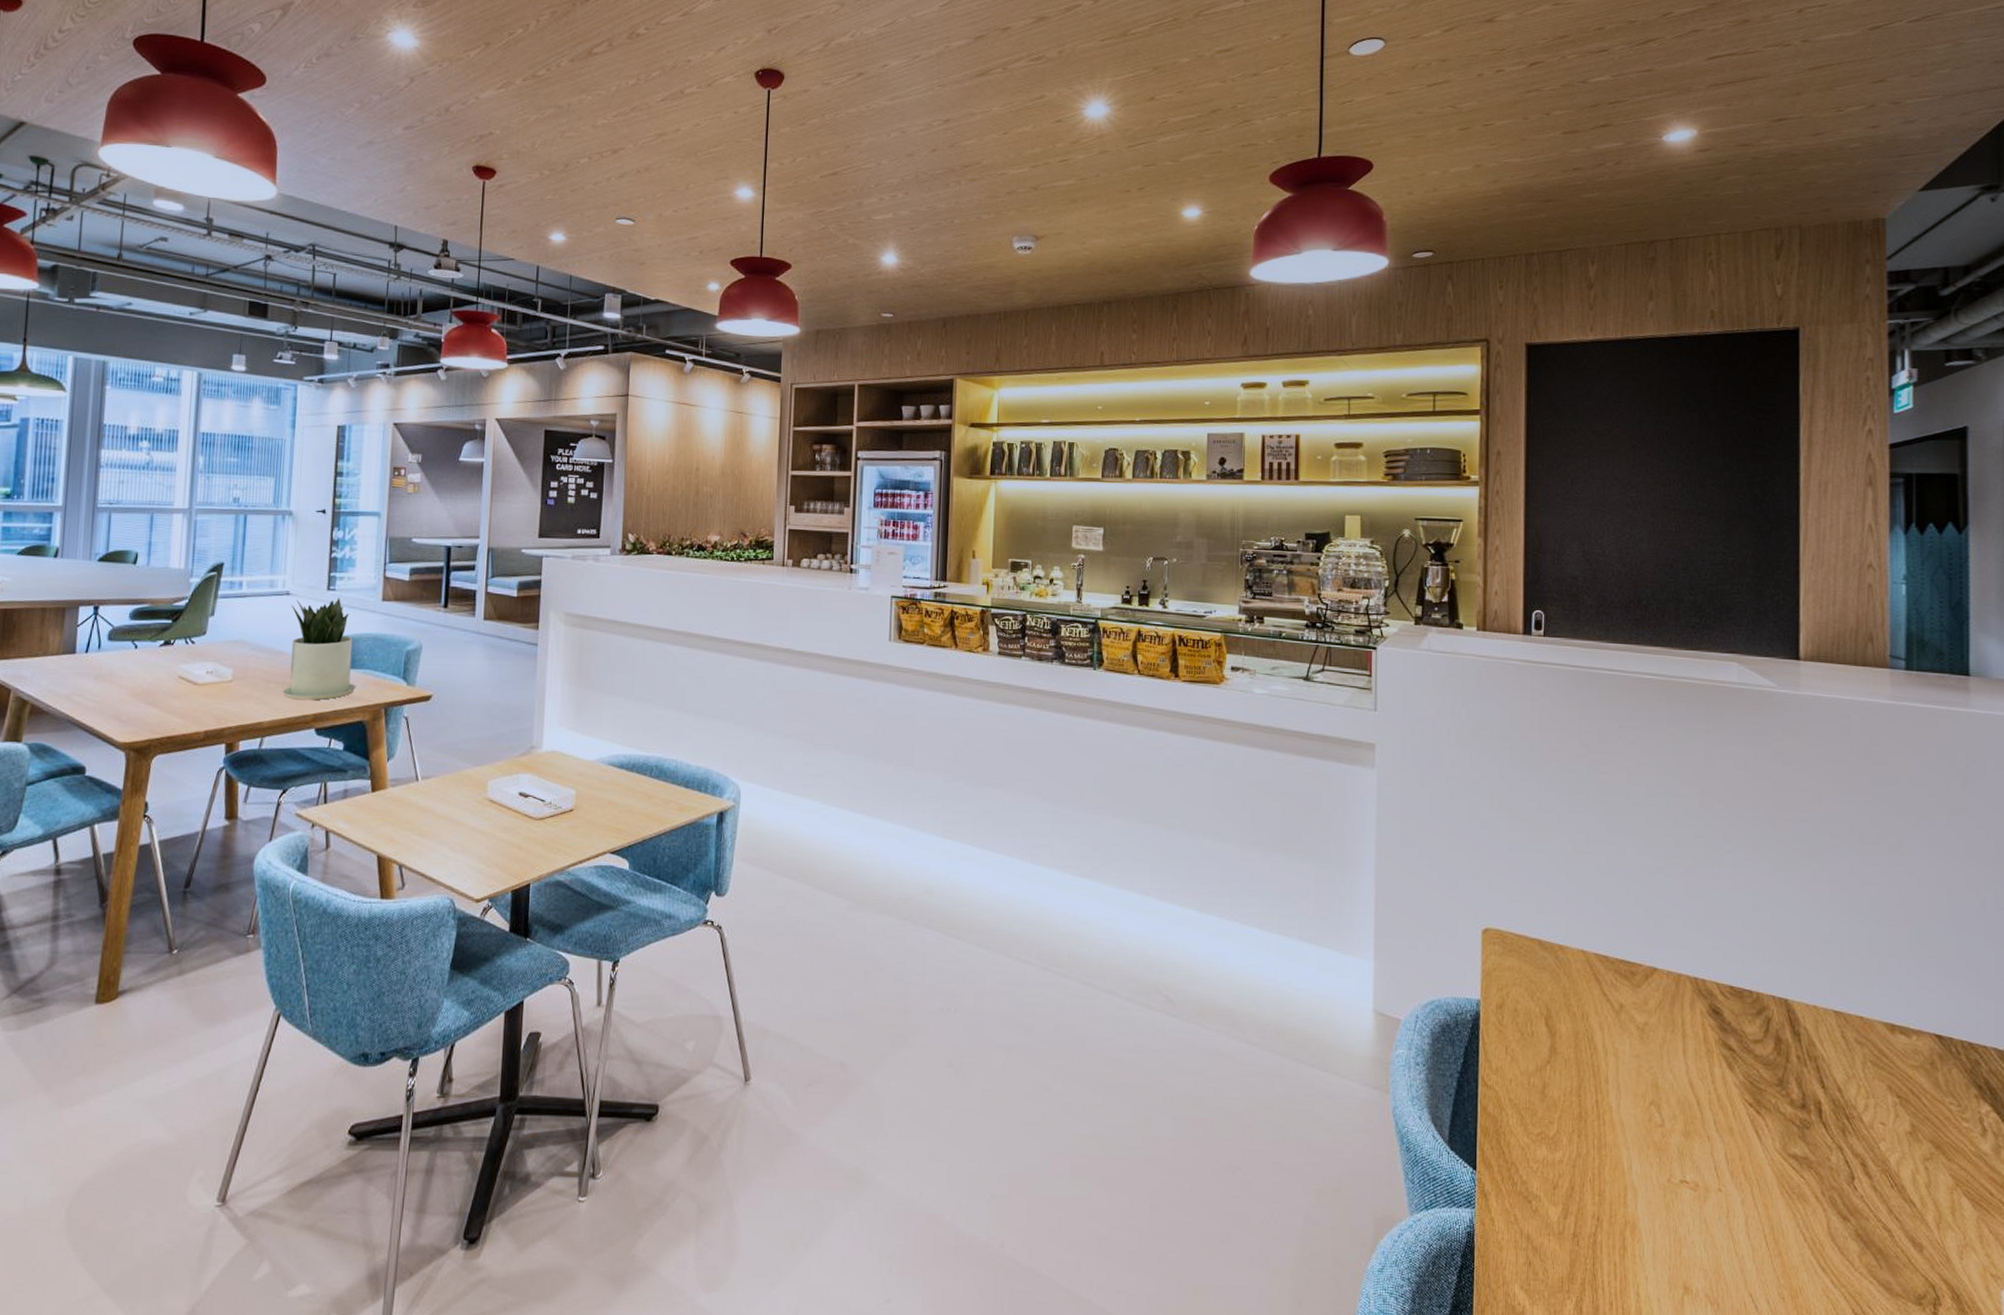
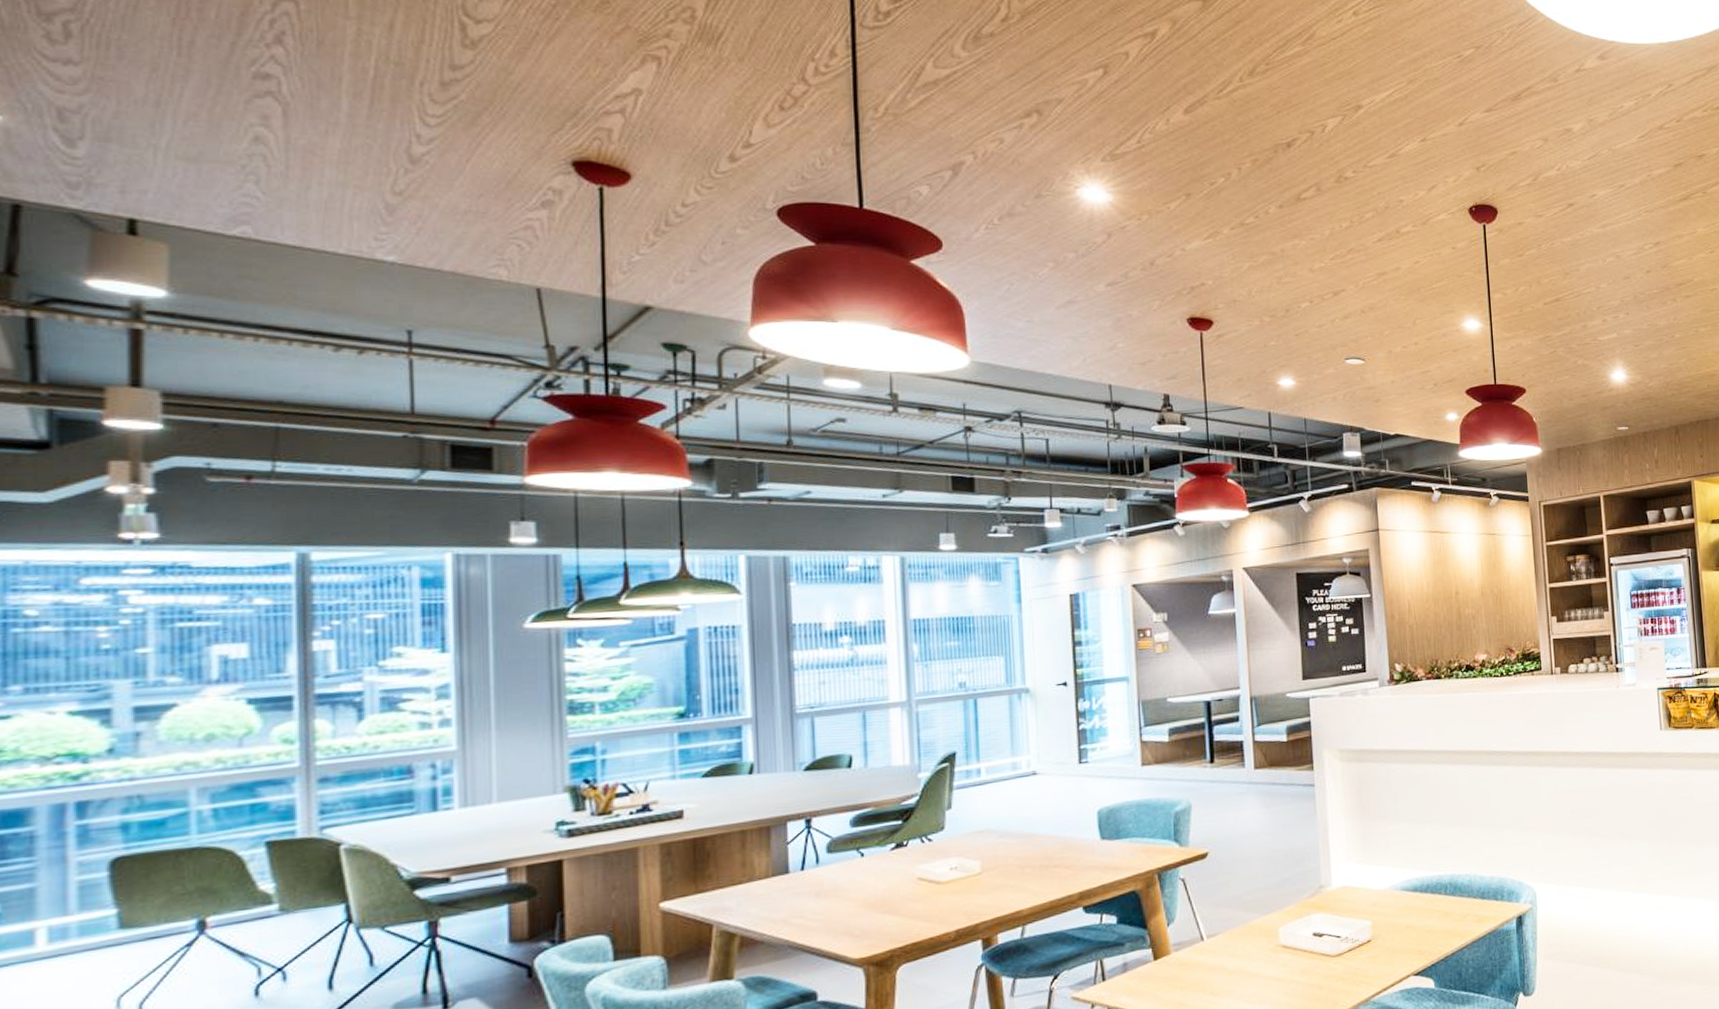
planter: present [282,597,356,701] -> none [1039,768,1124,881]

